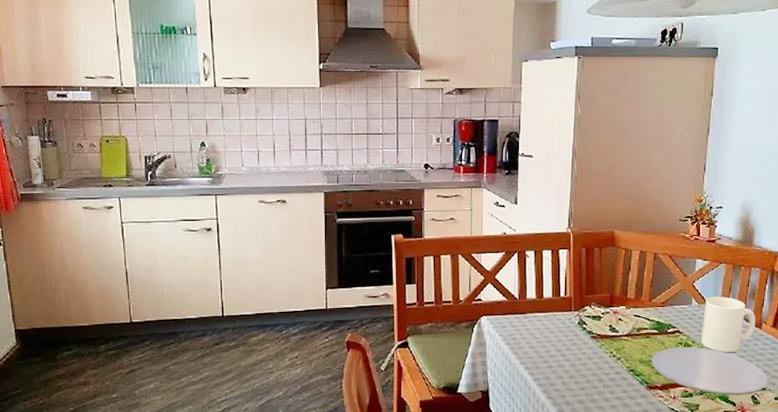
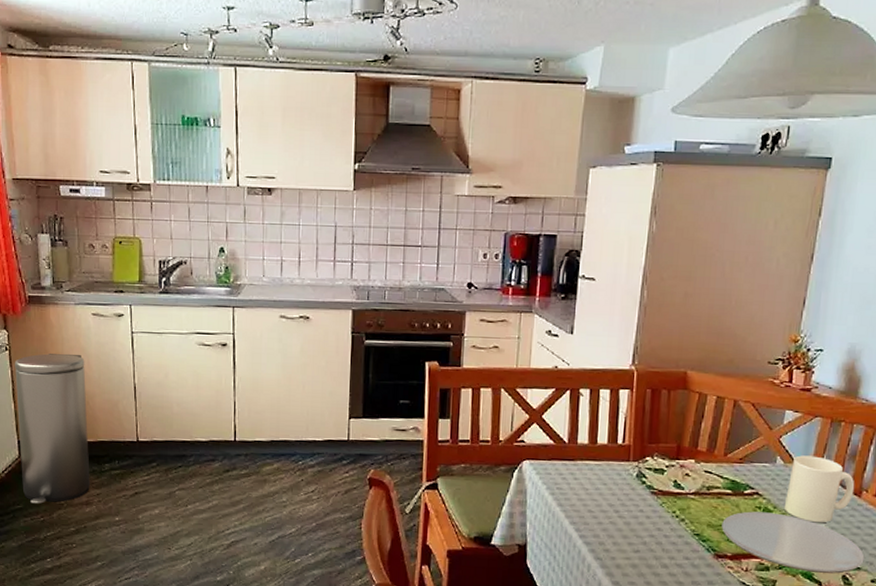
pedal bin: none [8,246,87,388] -> present [14,353,90,505]

